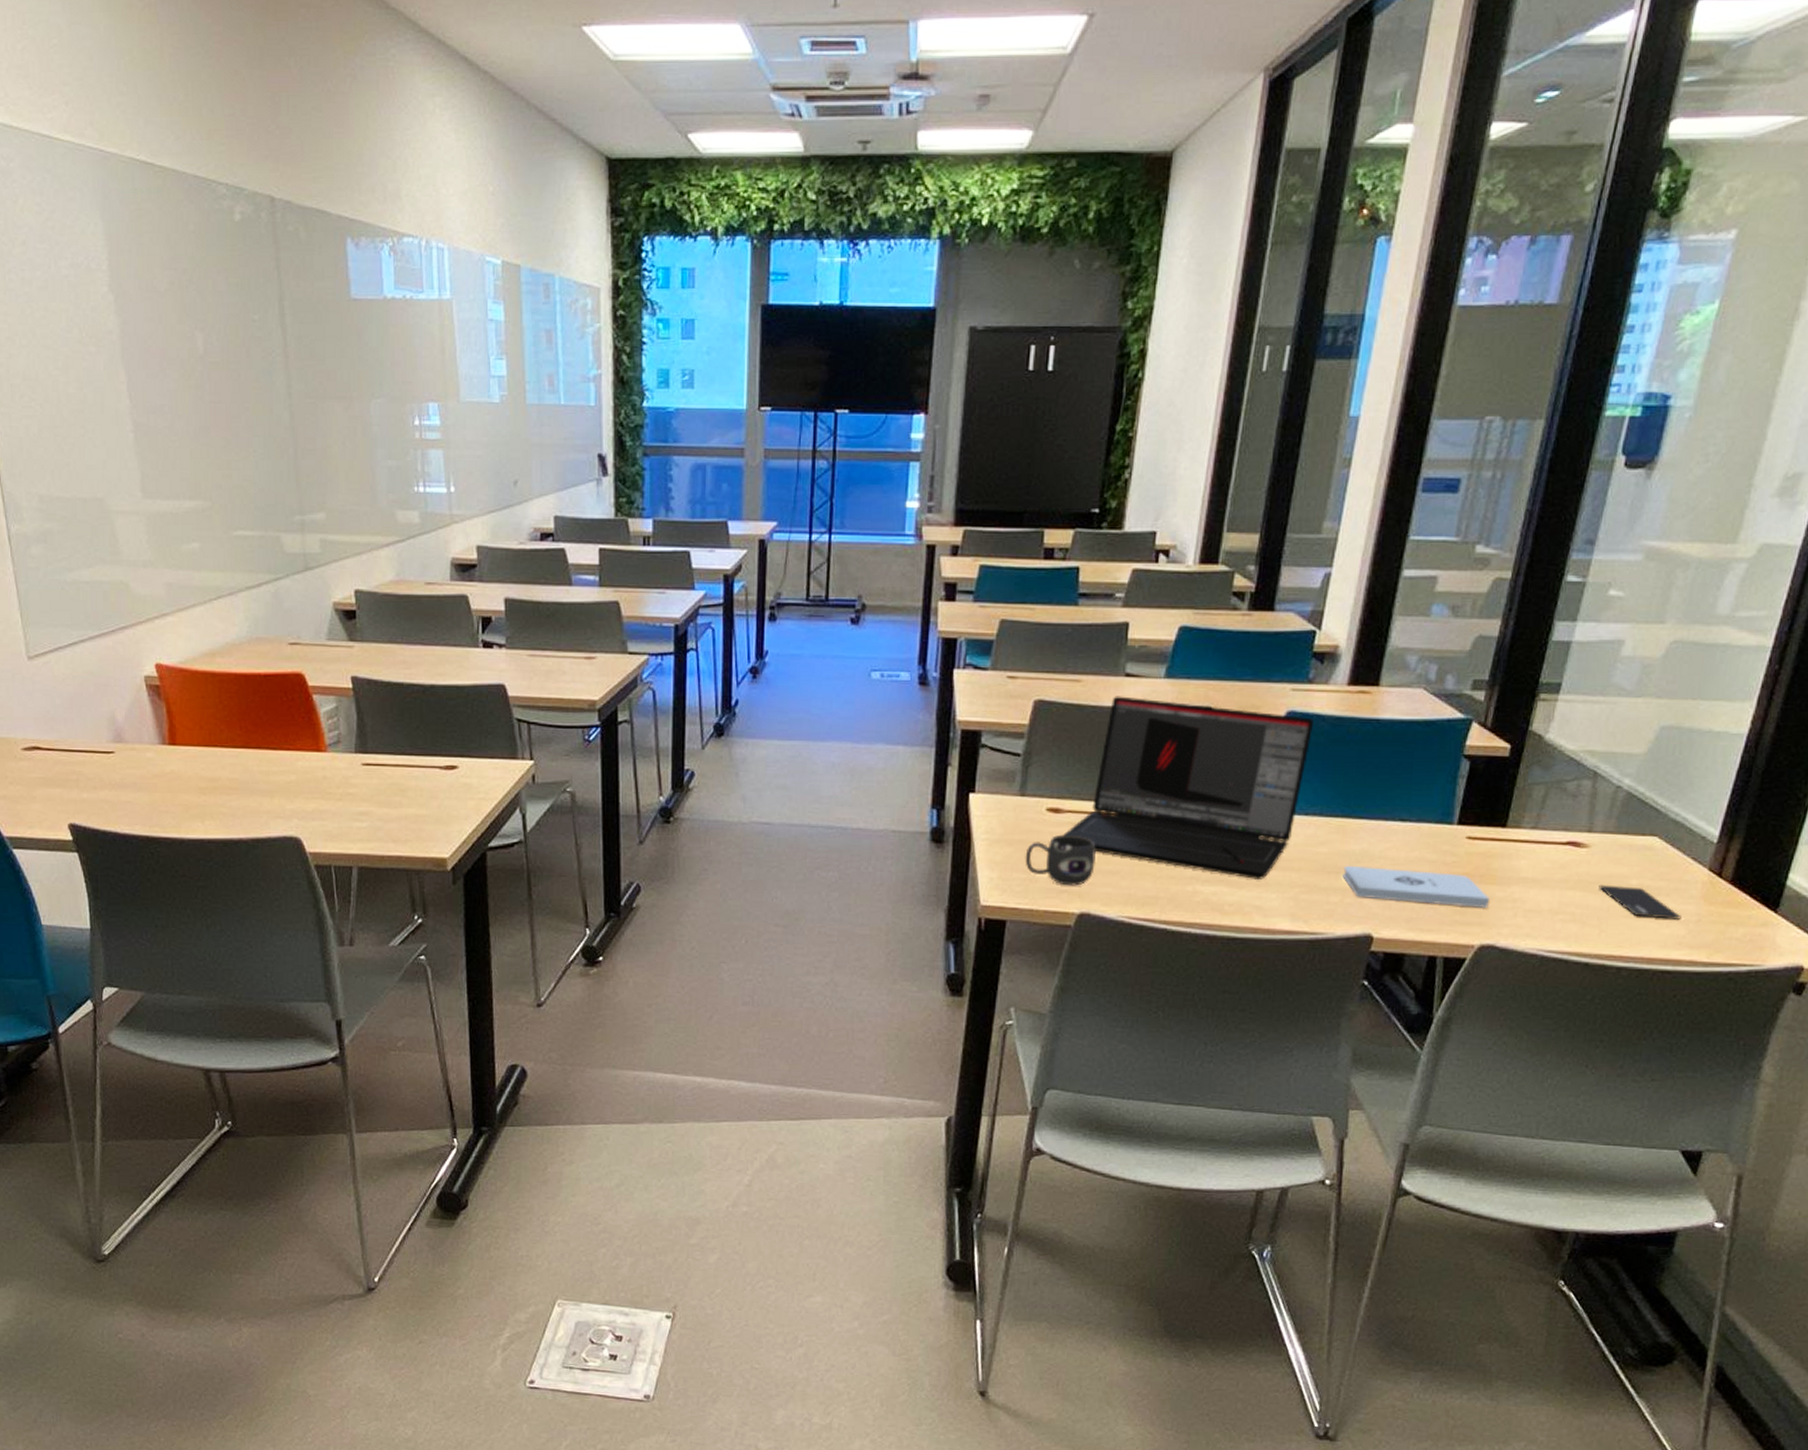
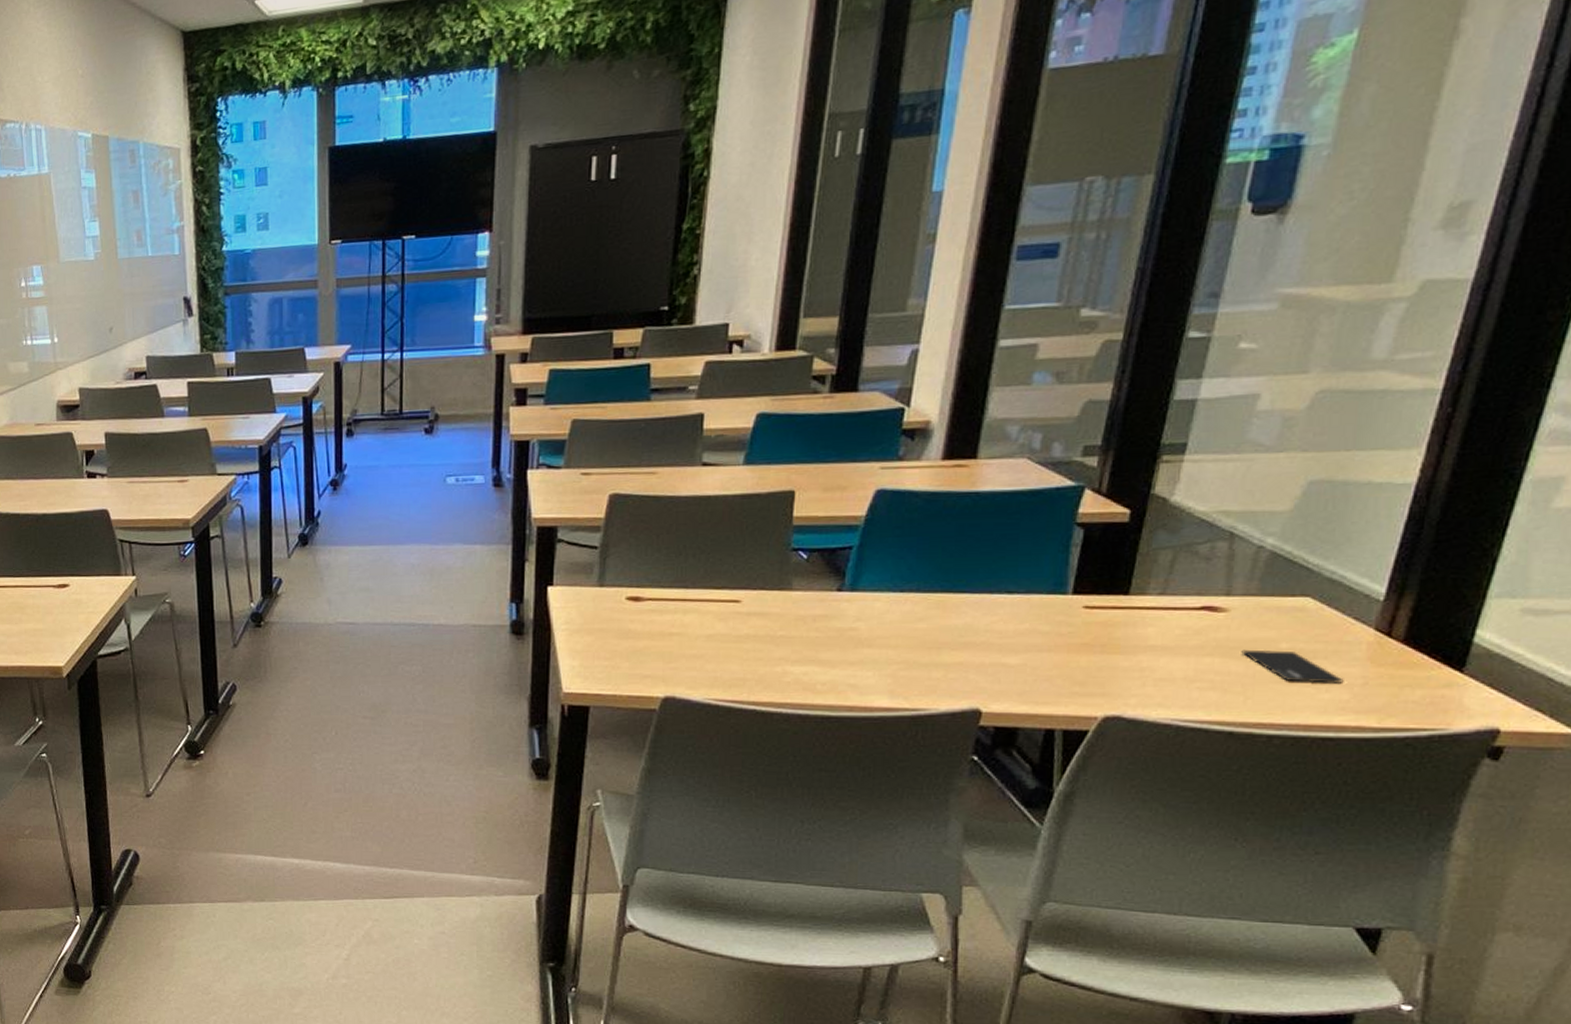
mug: present [1025,834,1097,886] -> none [606,621,680,671]
laptop: present [1063,696,1315,879] -> none [644,485,907,658]
notepad: present [1342,865,1491,908] -> none [945,640,1114,678]

